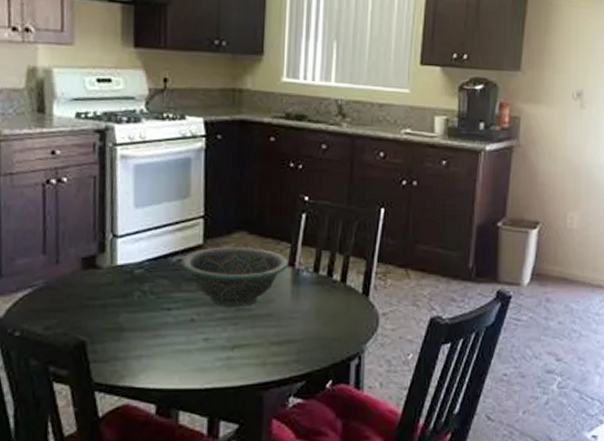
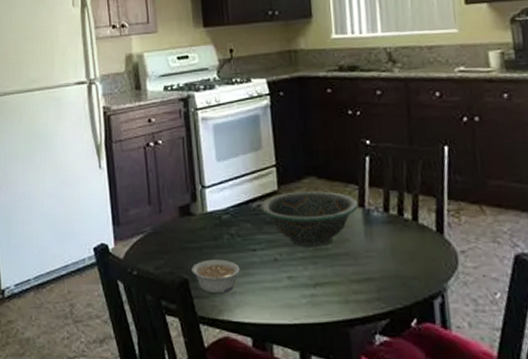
legume: none [91,319,150,358] -> present [191,259,240,294]

